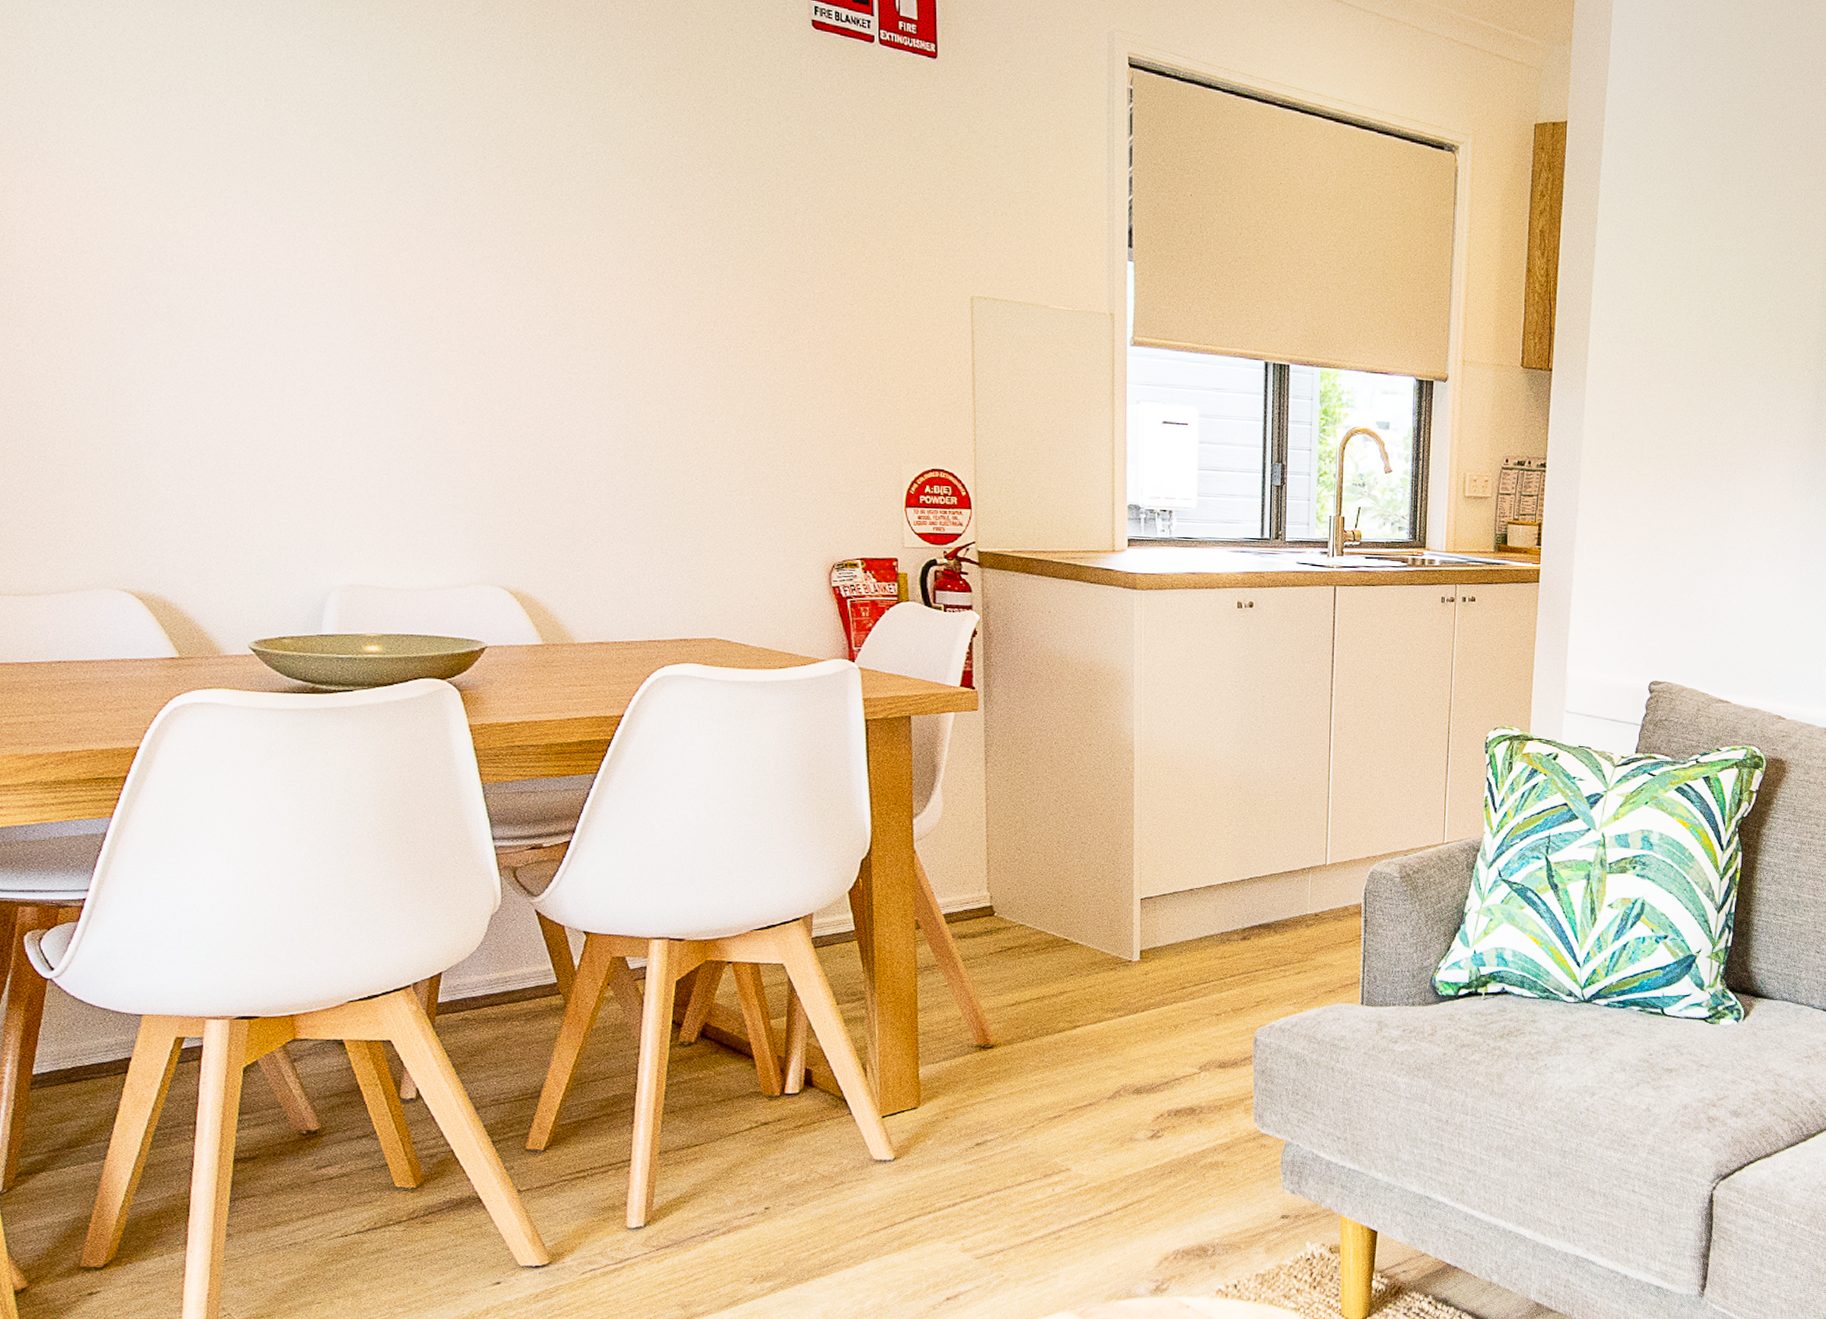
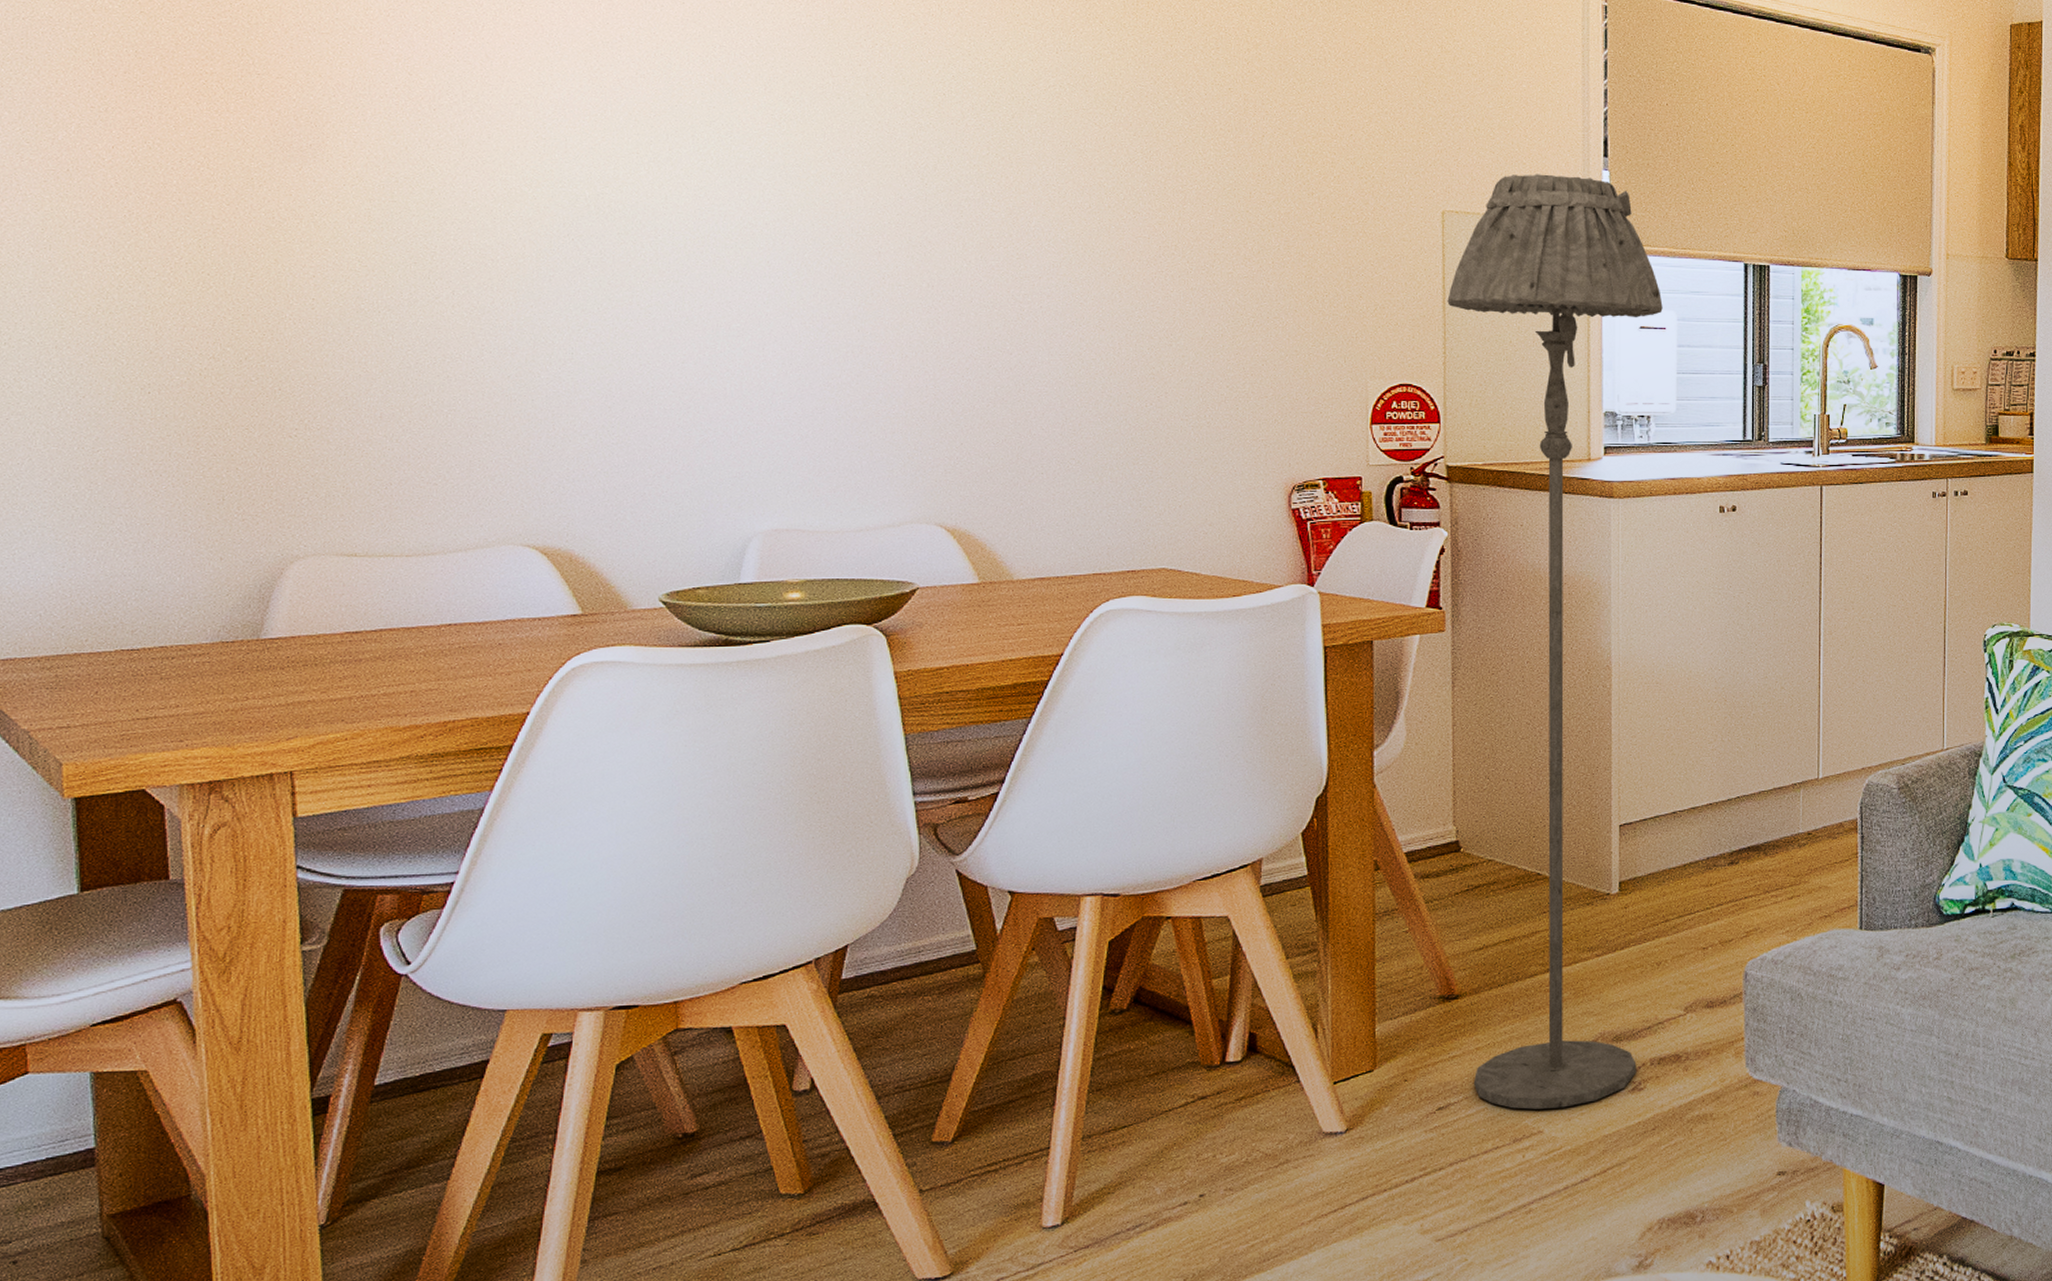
floor lamp: none [977,262,1185,1150] -> present [1447,174,1663,1110]

